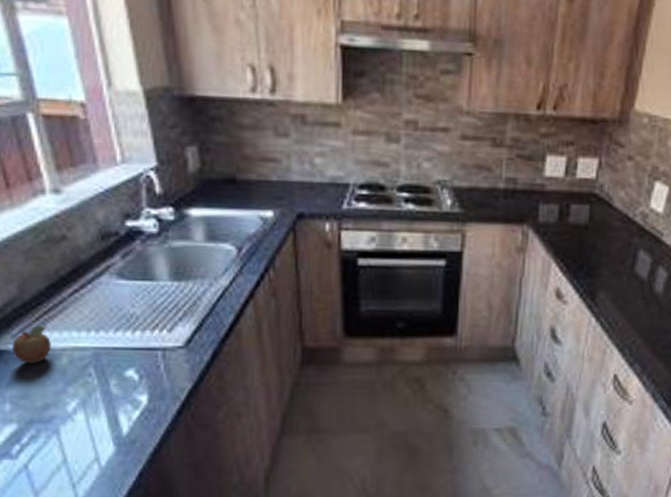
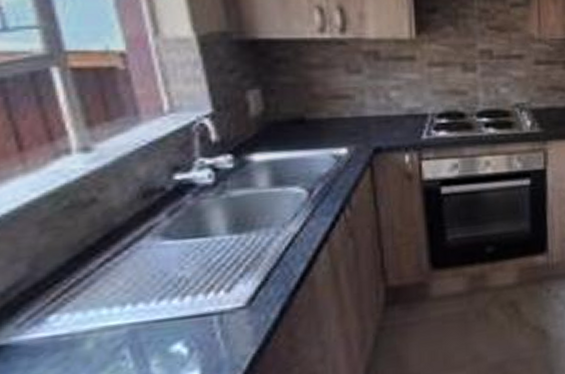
fruit: present [12,325,51,364] -> none [16,306,71,358]

